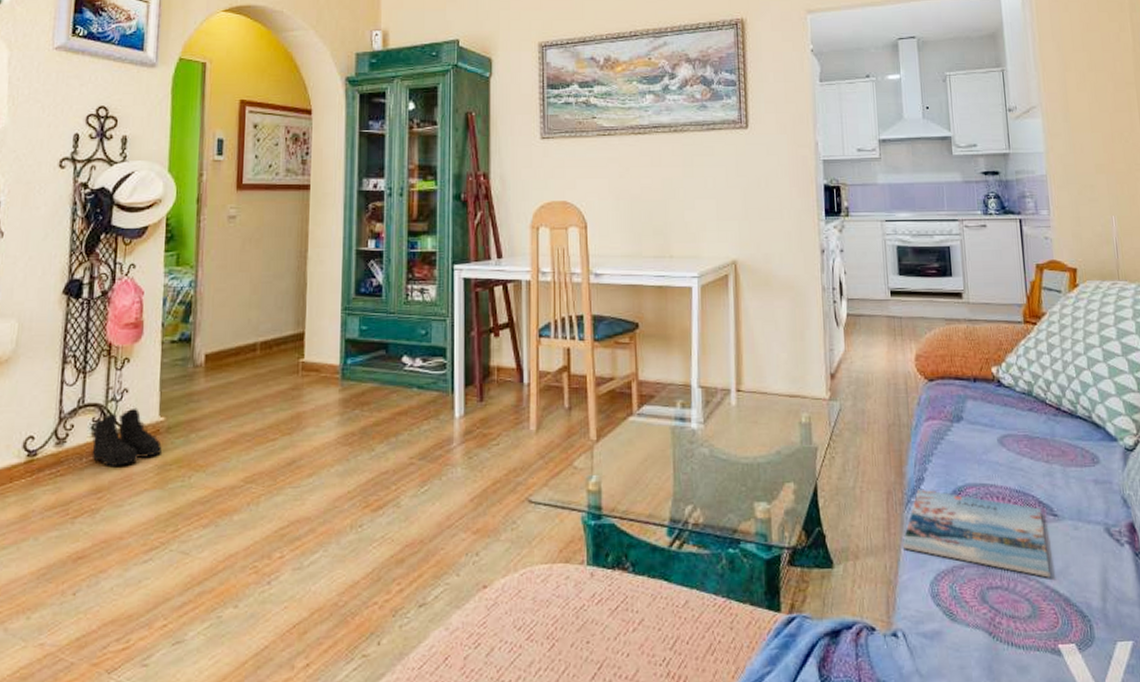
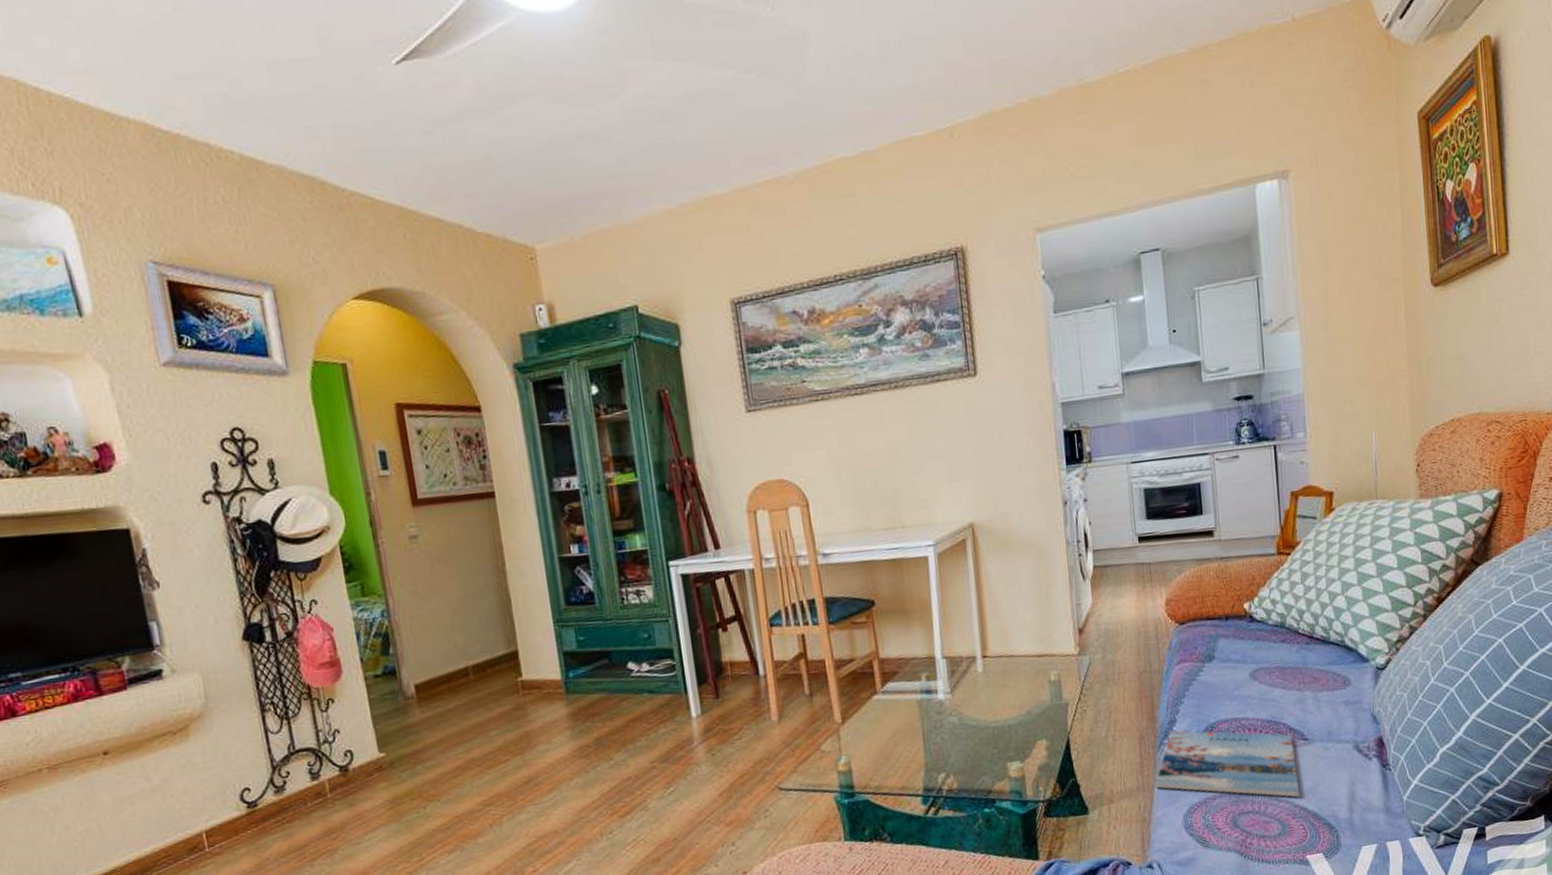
boots: present [91,407,162,466] -> none [310,747,389,807]

